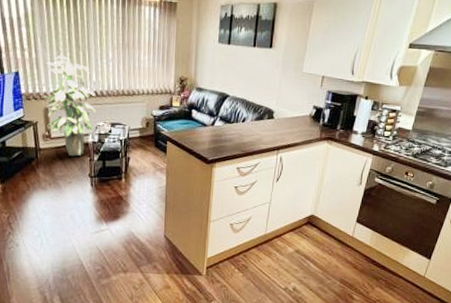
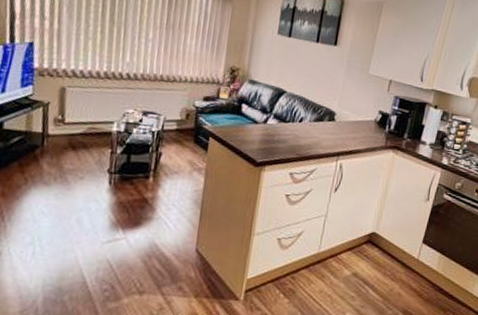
indoor plant: present [44,55,96,157] -> none [60,29,127,147]

